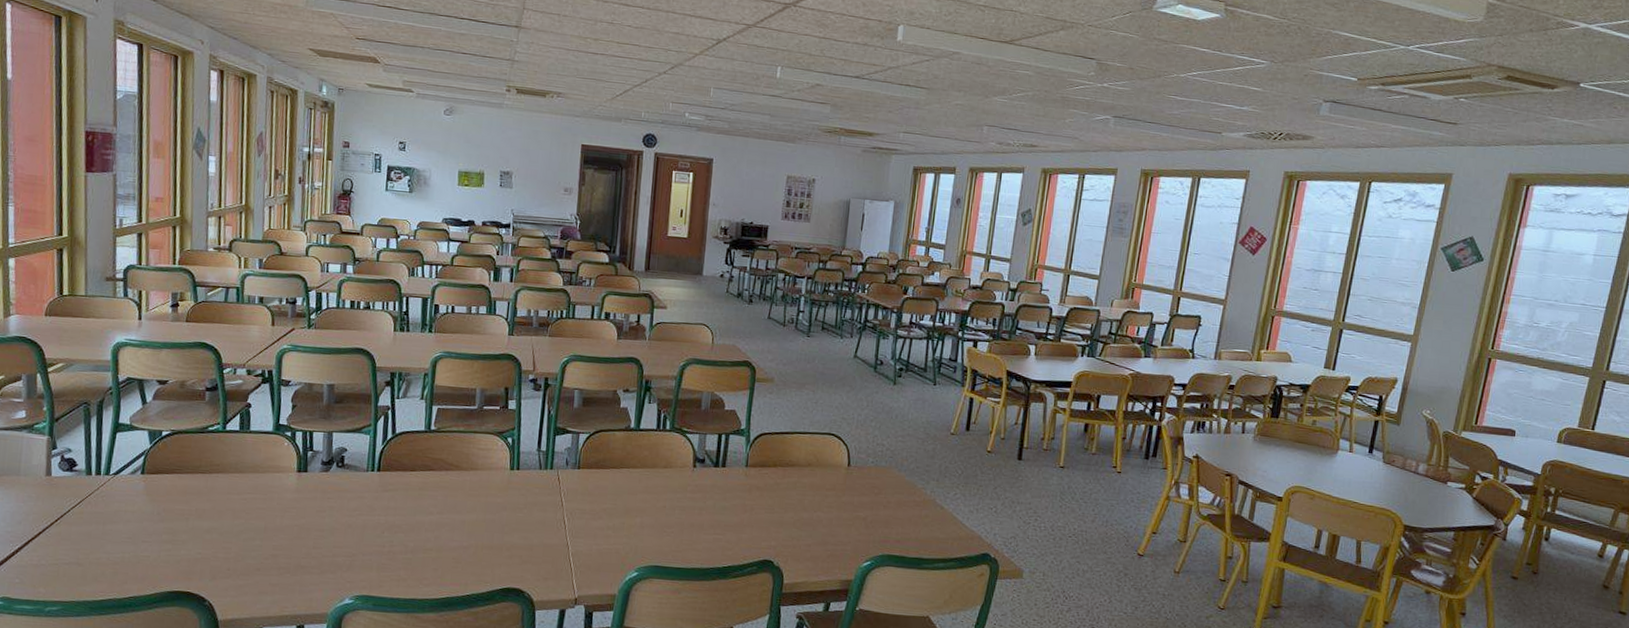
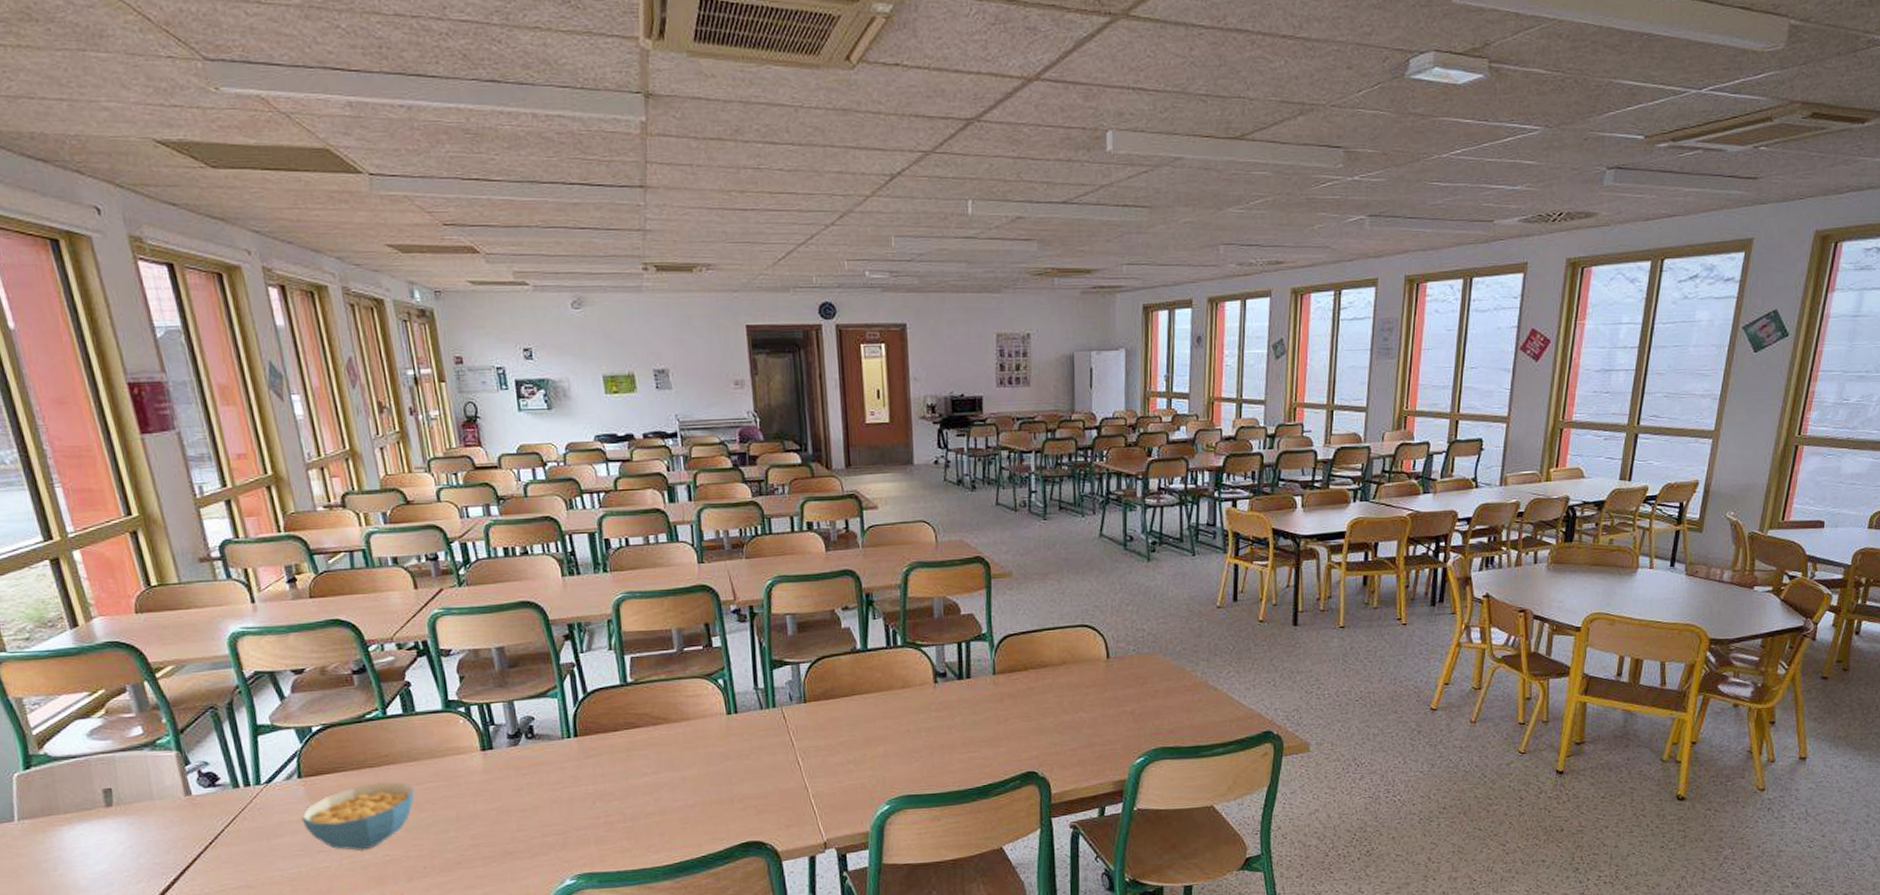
cereal bowl: none [135,487,234,546] -> present [301,782,415,851]

